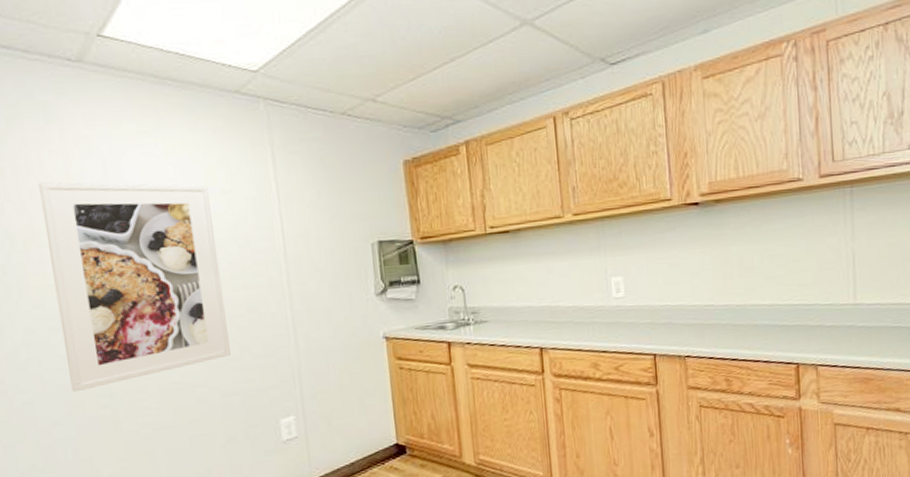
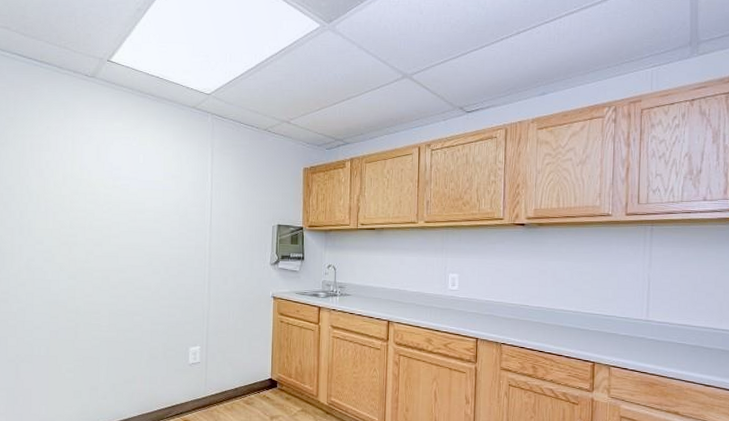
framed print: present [38,182,231,392] -> none [51,157,164,307]

